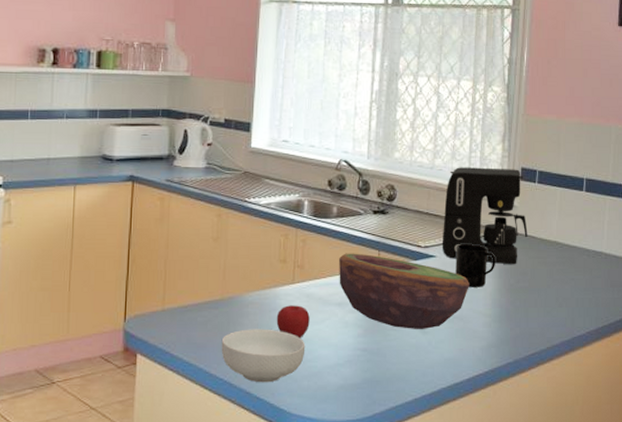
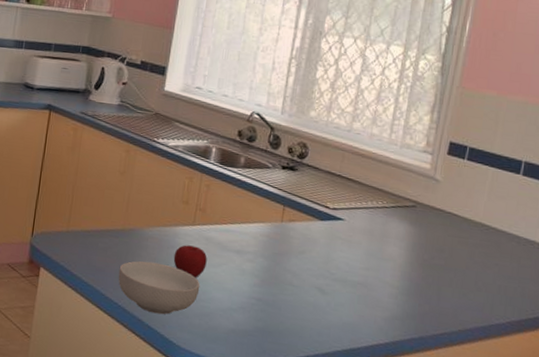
bowl: present [339,253,471,329] -> none [239,203,379,290]
coffee maker: present [443,167,528,265] -> none [352,133,451,241]
mug: present [455,244,496,287] -> none [364,211,411,258]

